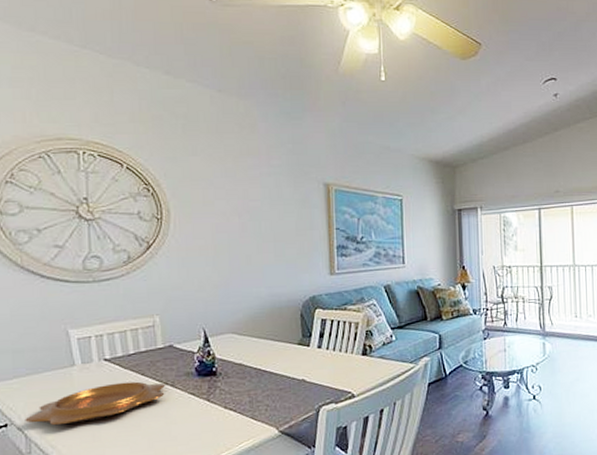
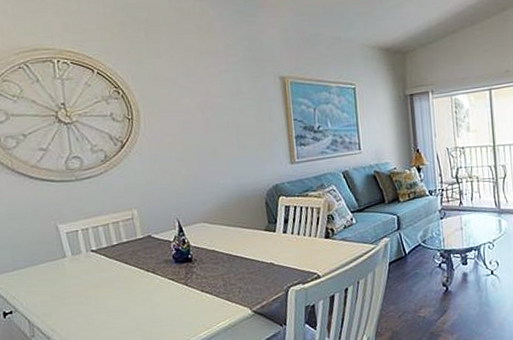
decorative bowl: present [25,381,166,425] -> none [26,269,148,311]

